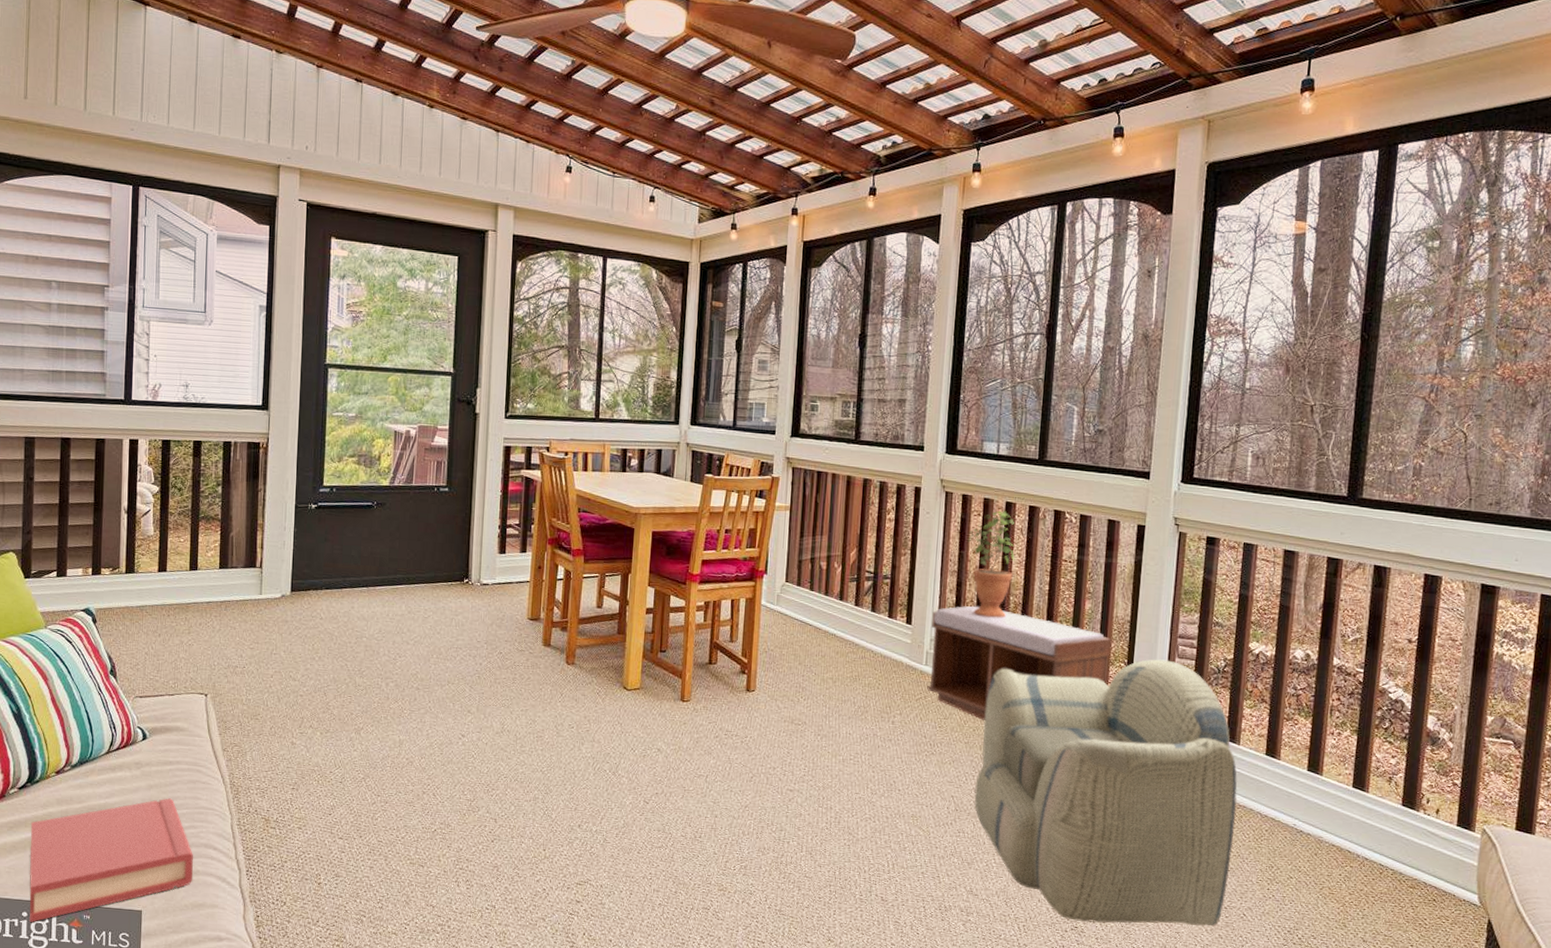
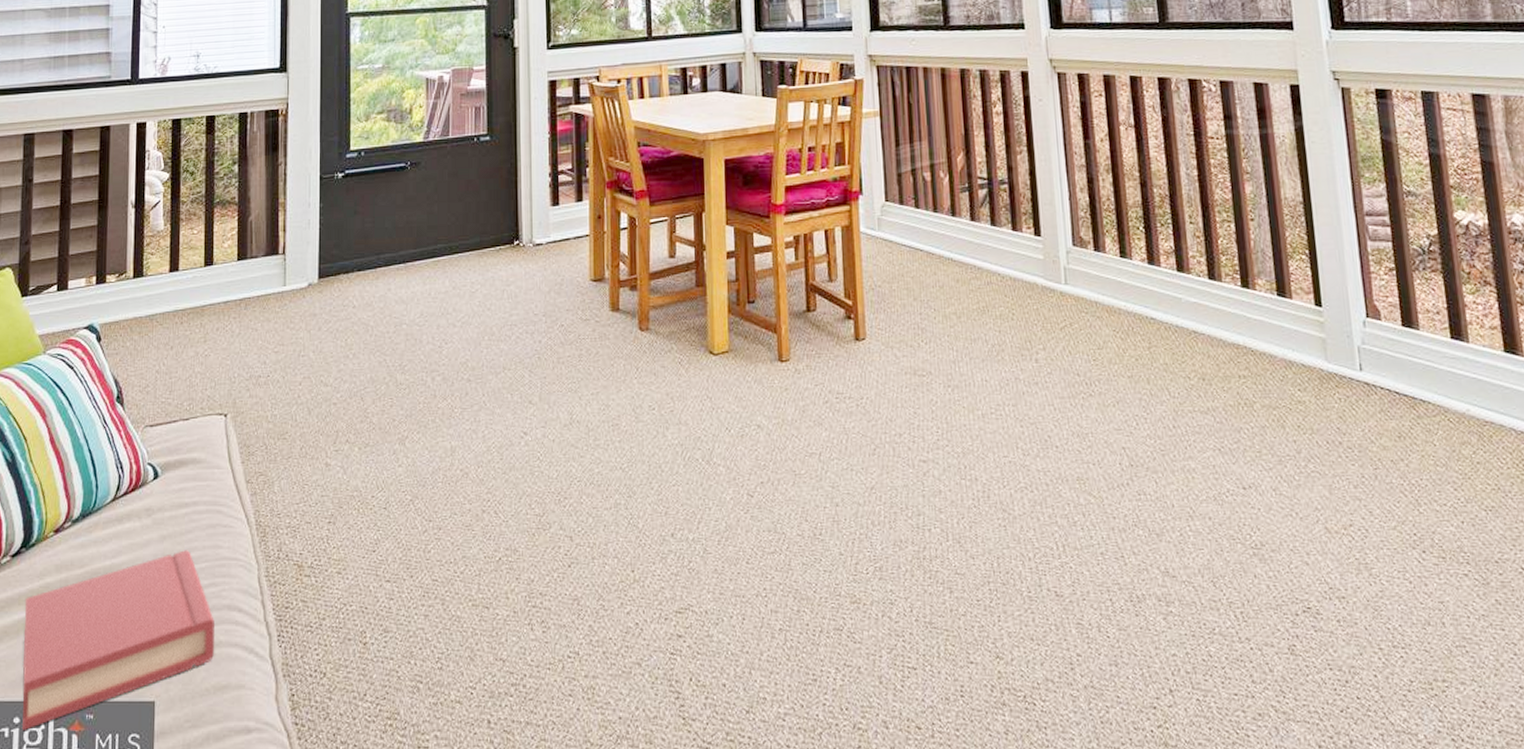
bench: present [927,605,1111,720] -> none [1064,204,1286,346]
potted plant: present [967,507,1015,618] -> none [1091,83,1152,217]
armchair: present [974,659,1237,927] -> none [1145,245,1494,599]

